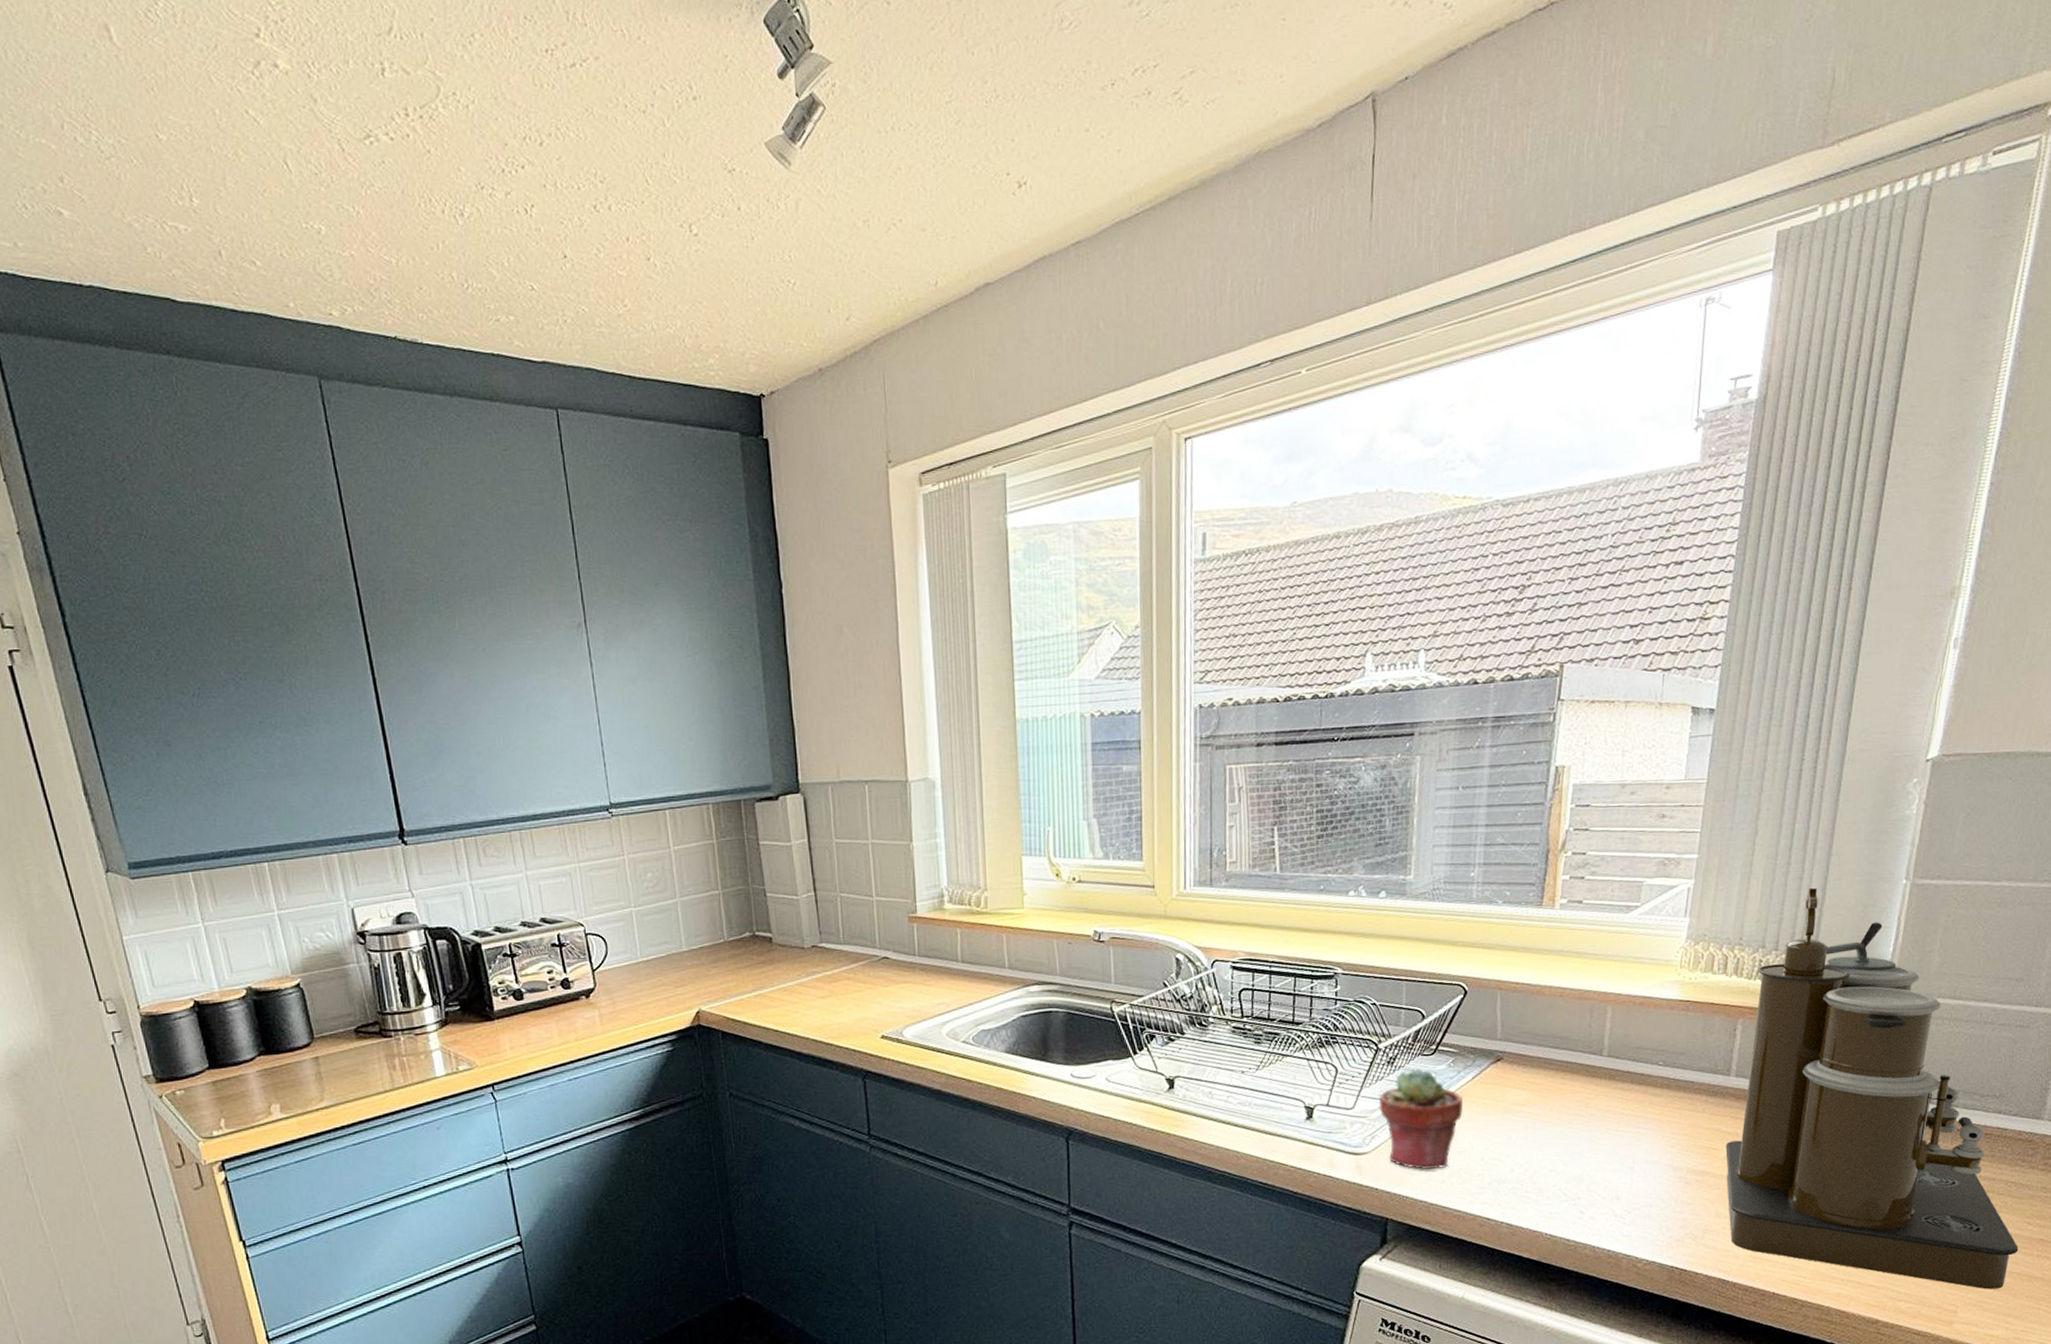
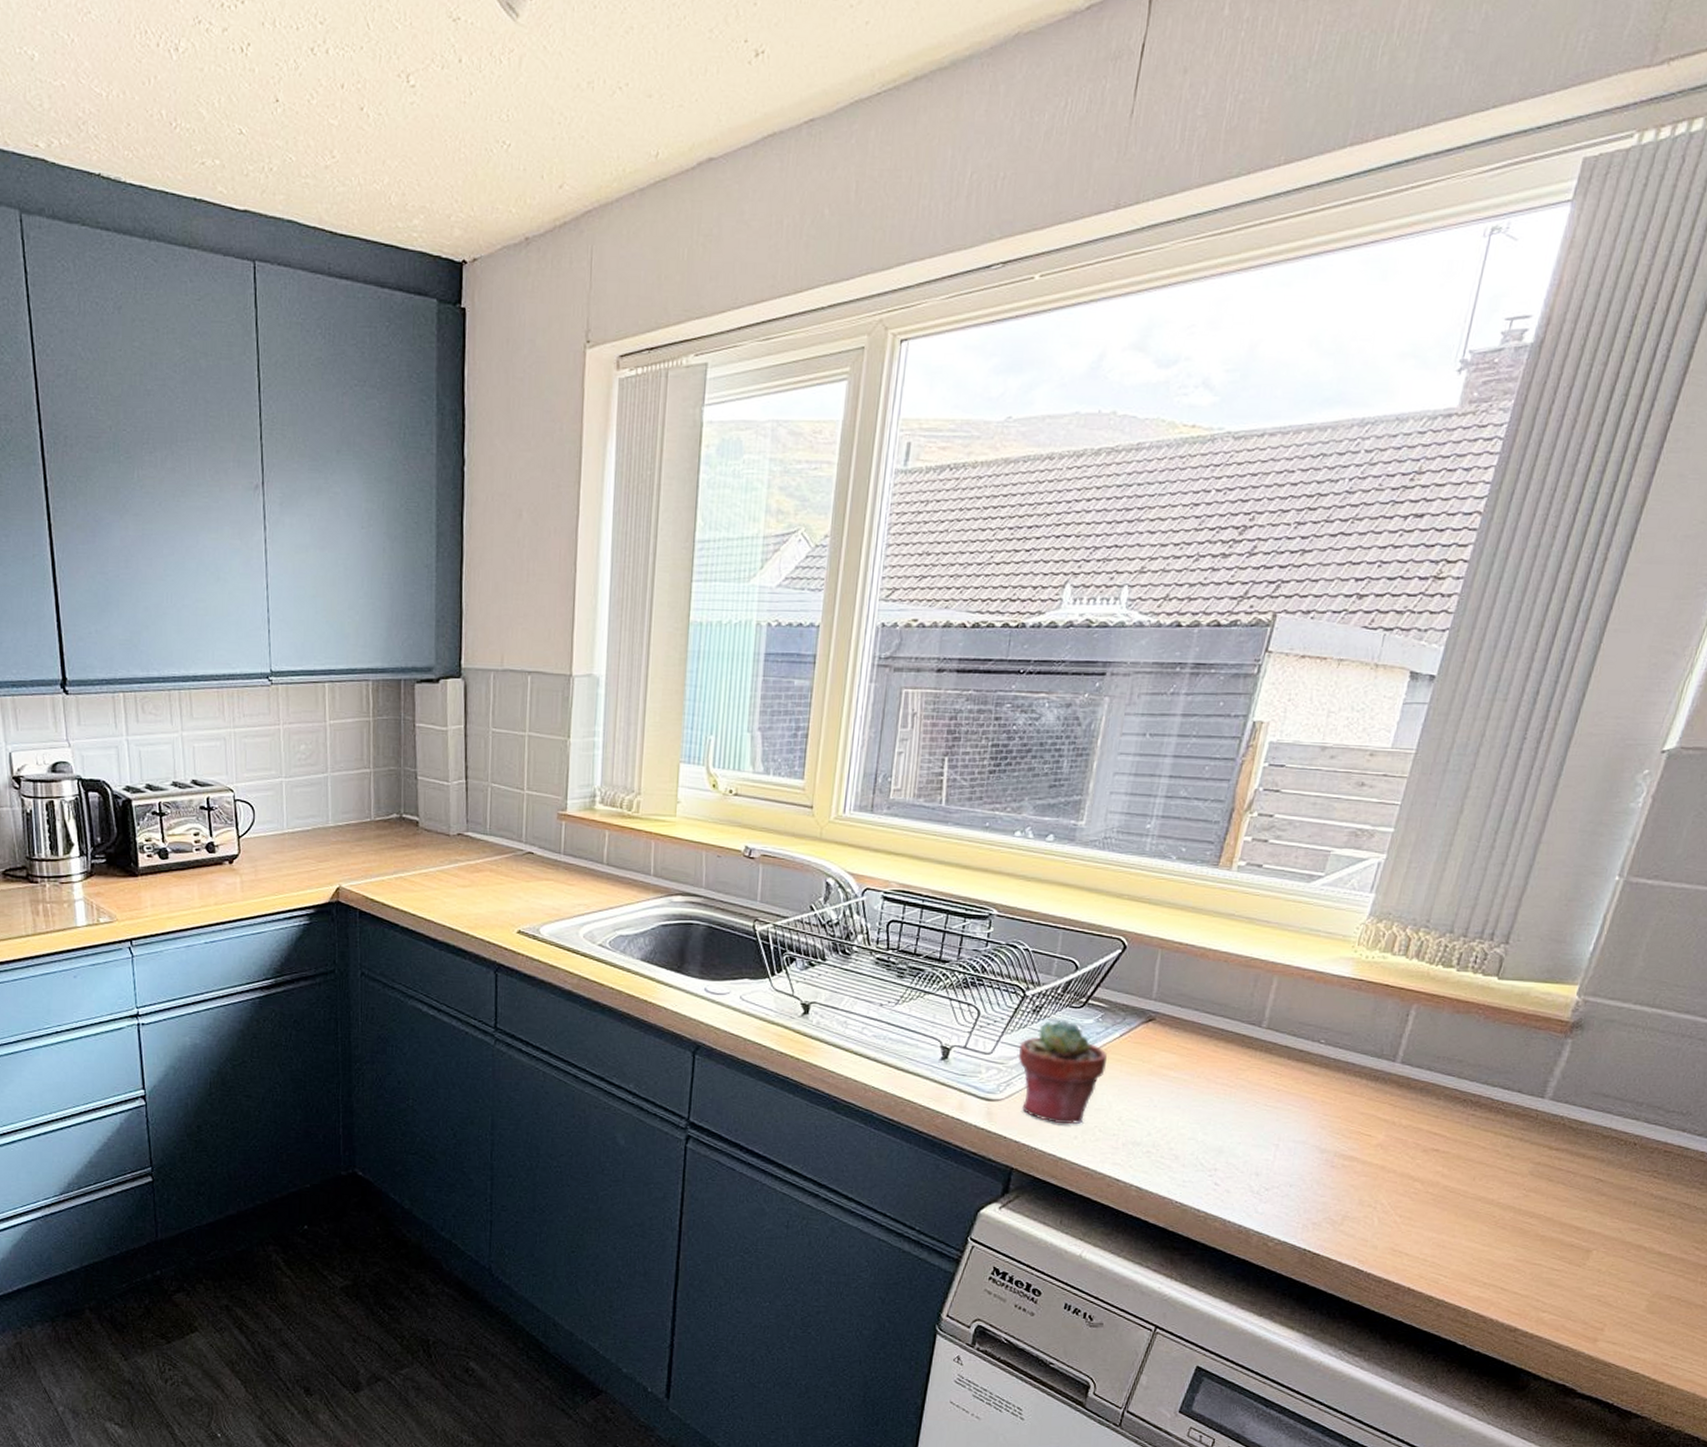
coffee maker: present [1725,888,2018,1290] -> none [1371,876,1682,1312]

